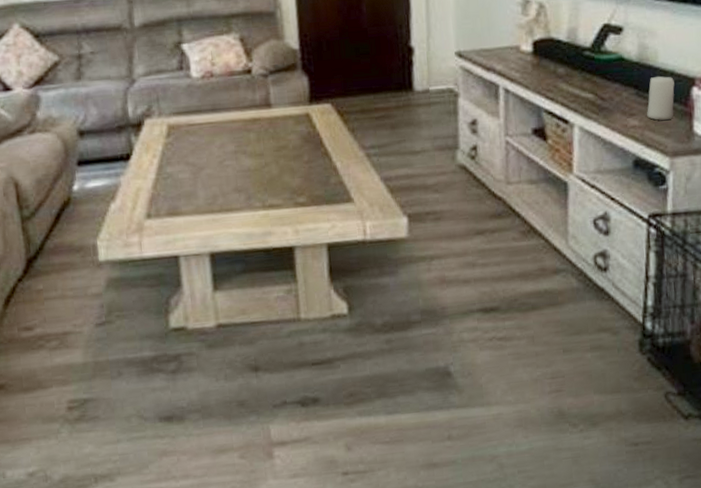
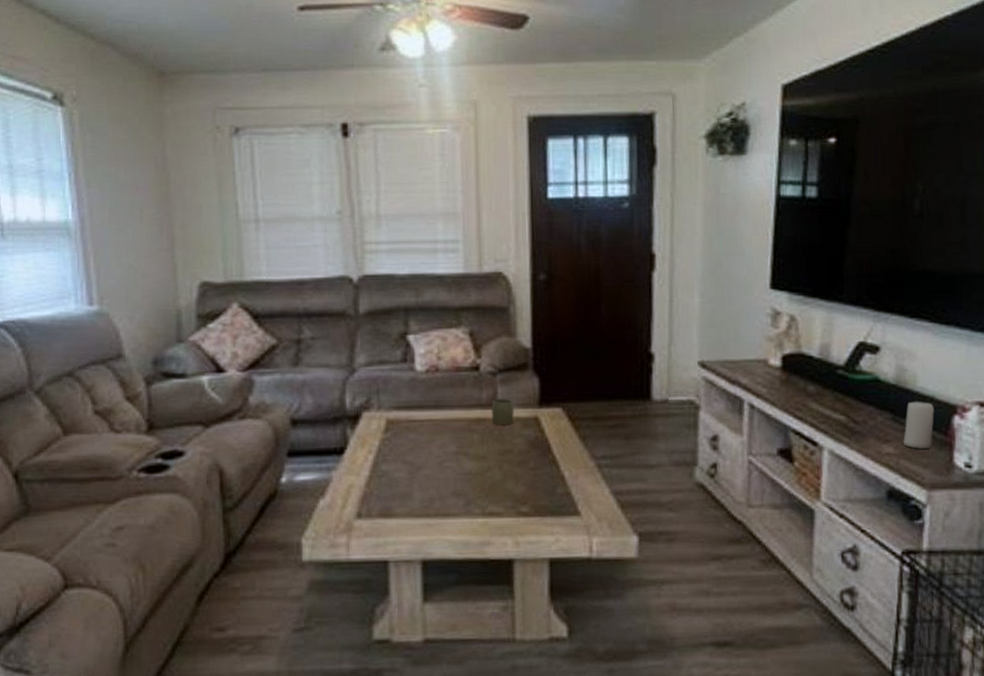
mug: none [264,98,287,124] -> present [491,399,514,426]

